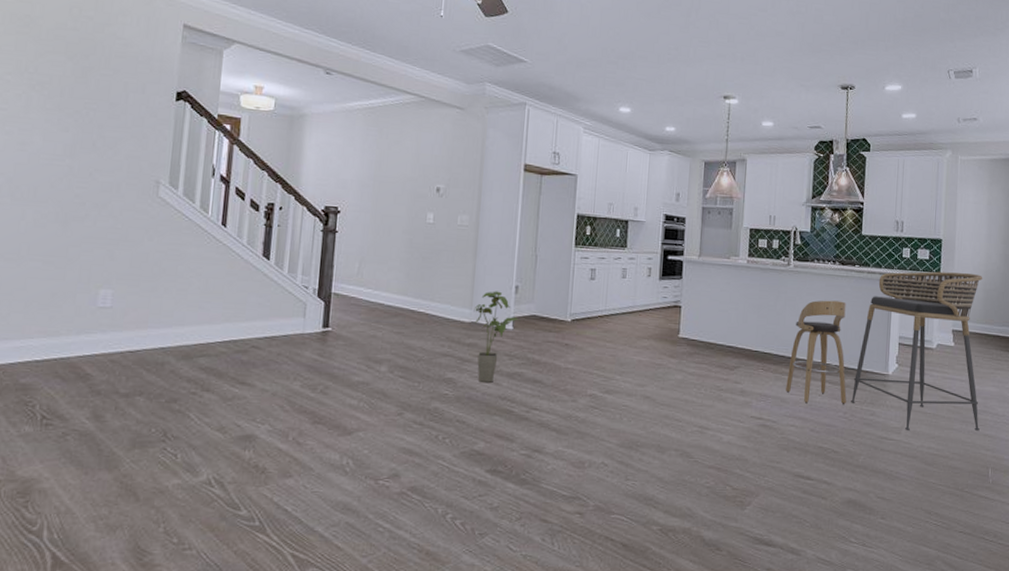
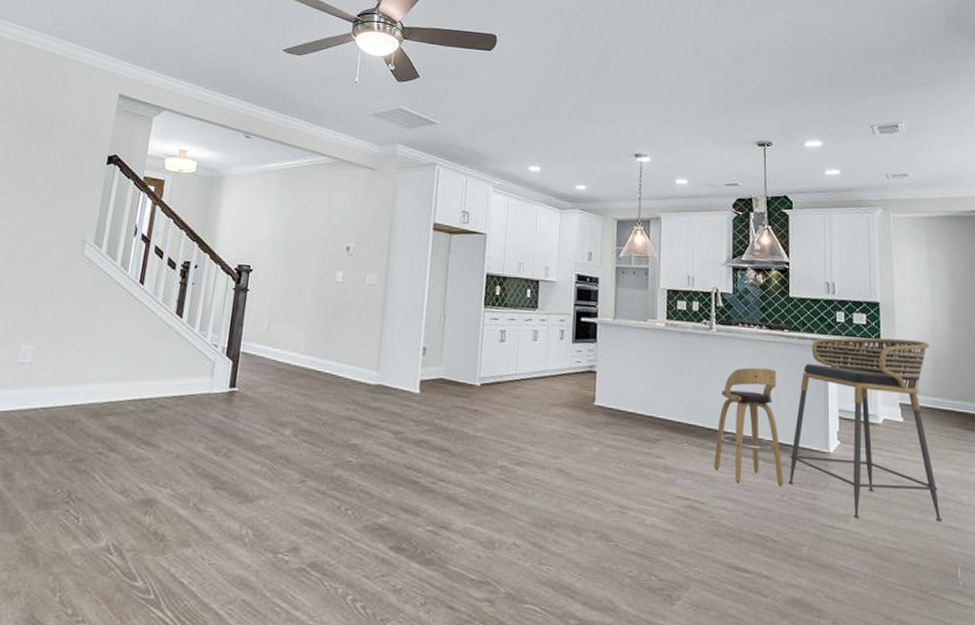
house plant: present [473,291,521,383] -> none [380,352,428,450]

